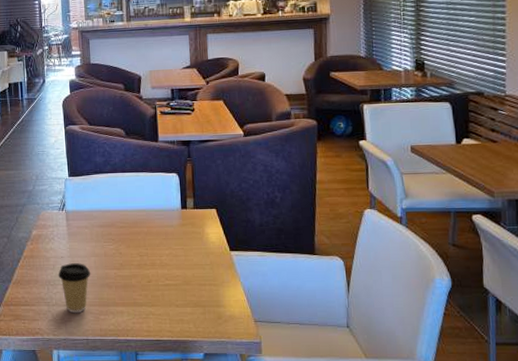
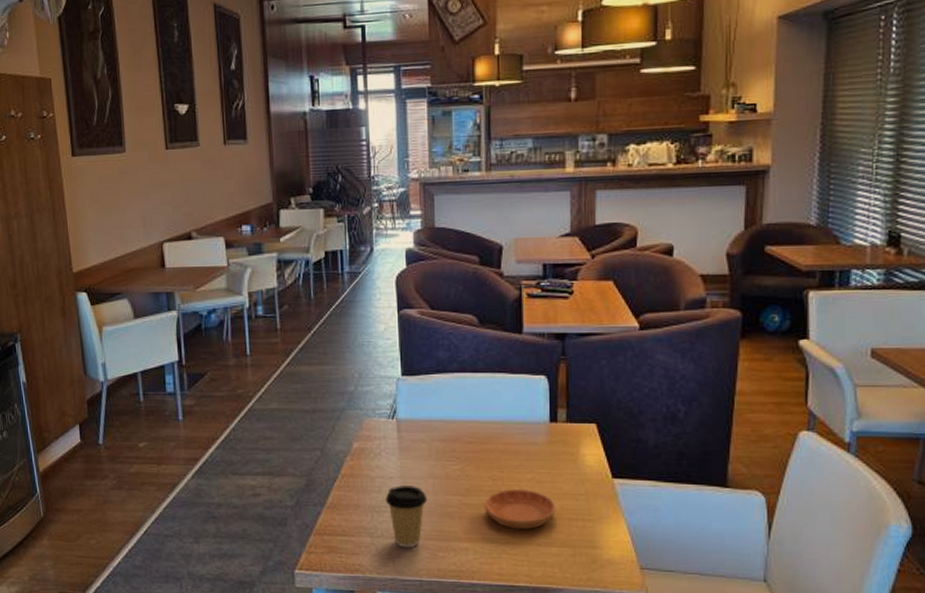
saucer: none [134,262,189,295] -> present [484,489,556,530]

